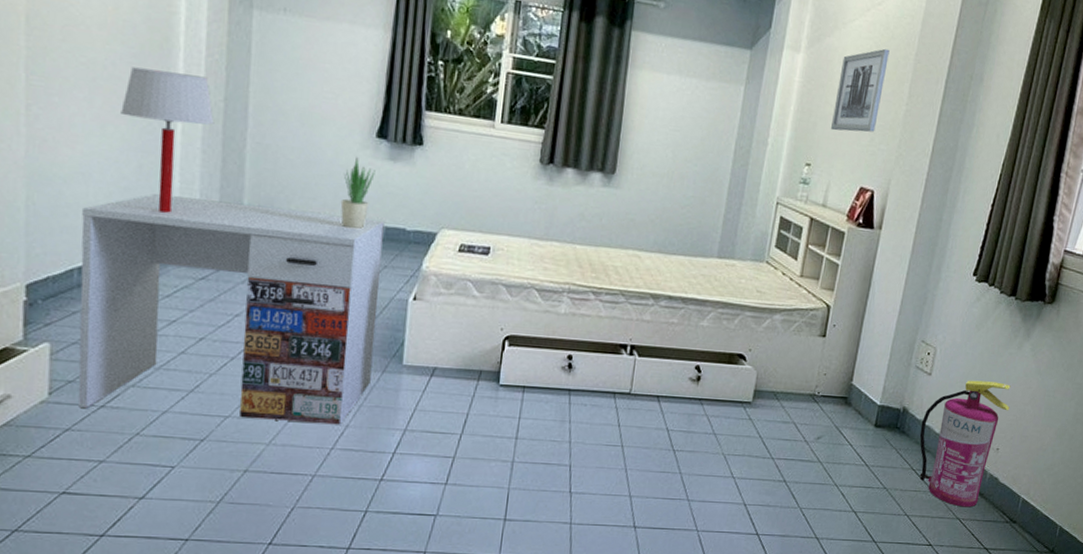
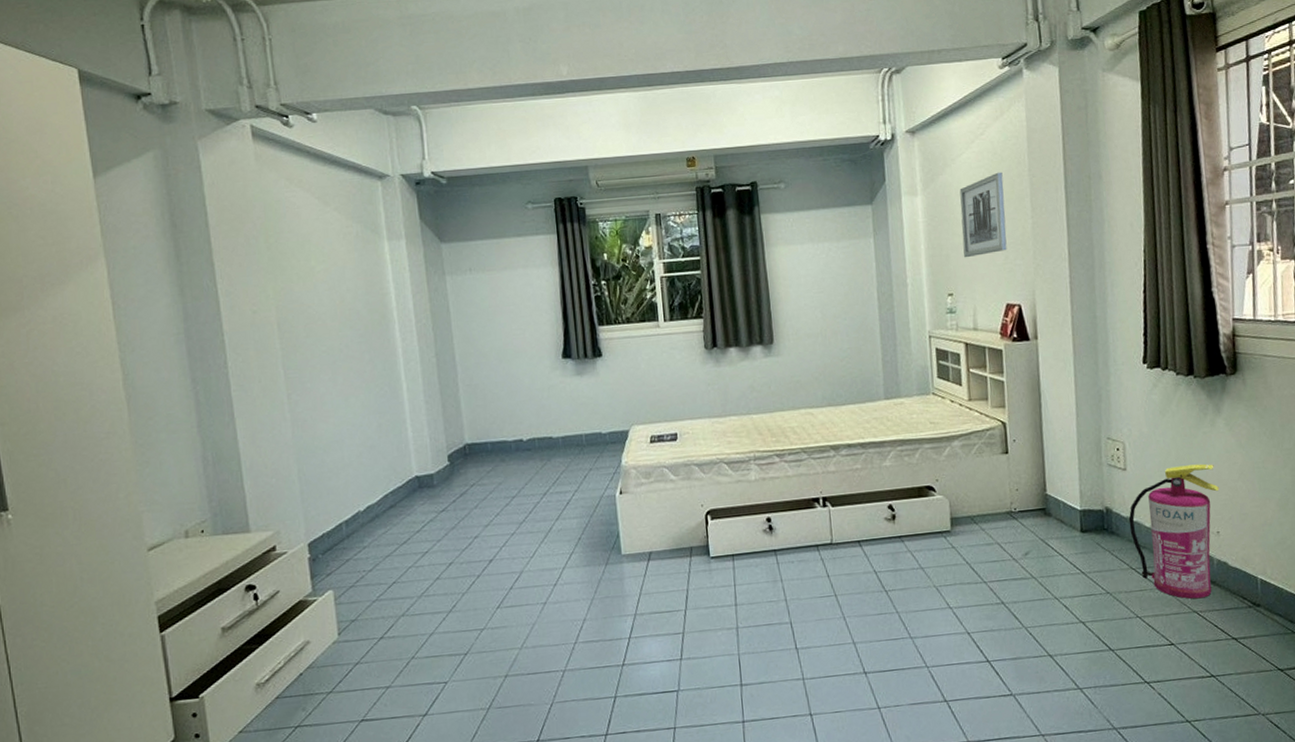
desk: present [78,194,385,425] -> none [341,429,597,642]
table lamp: present [121,67,215,213] -> none [358,340,431,461]
potted plant: present [340,157,375,230] -> none [542,379,567,443]

